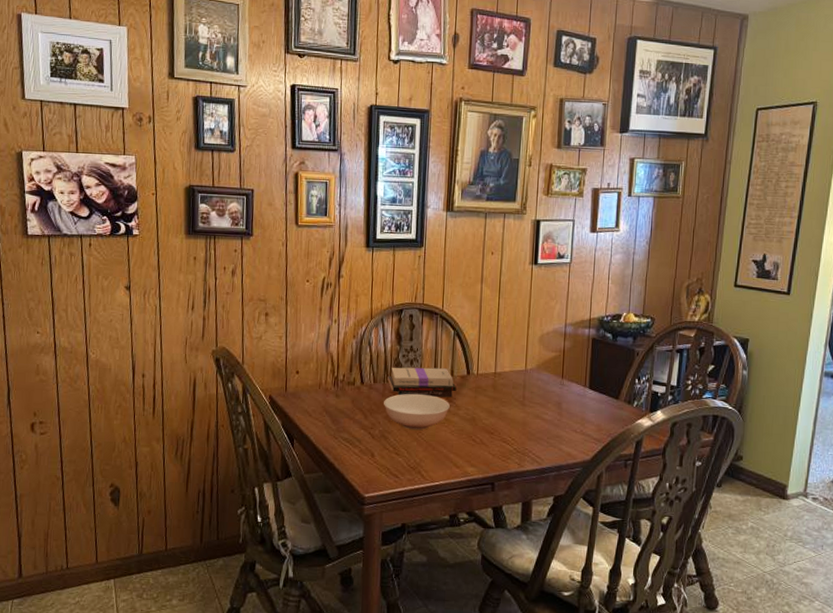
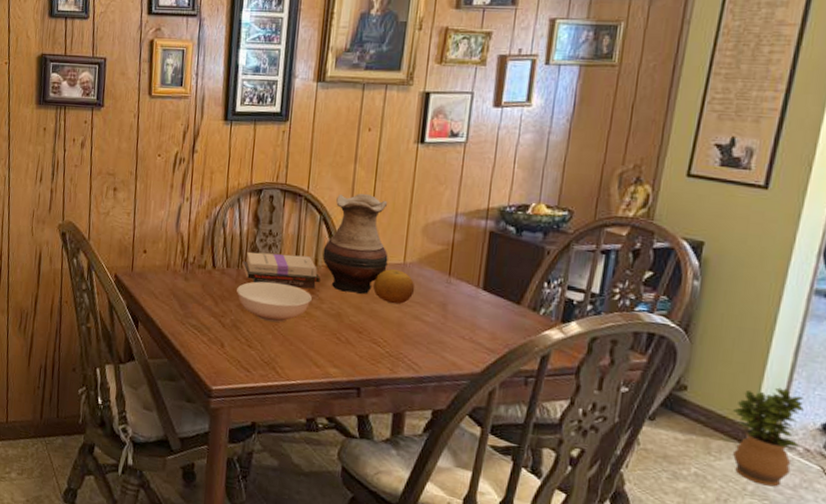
vase: none [457,310,512,399] -> present [322,194,388,294]
fruit: none [501,376,536,406] -> present [373,269,415,304]
potted plant: none [774,451,822,531] -> present [732,387,804,487]

